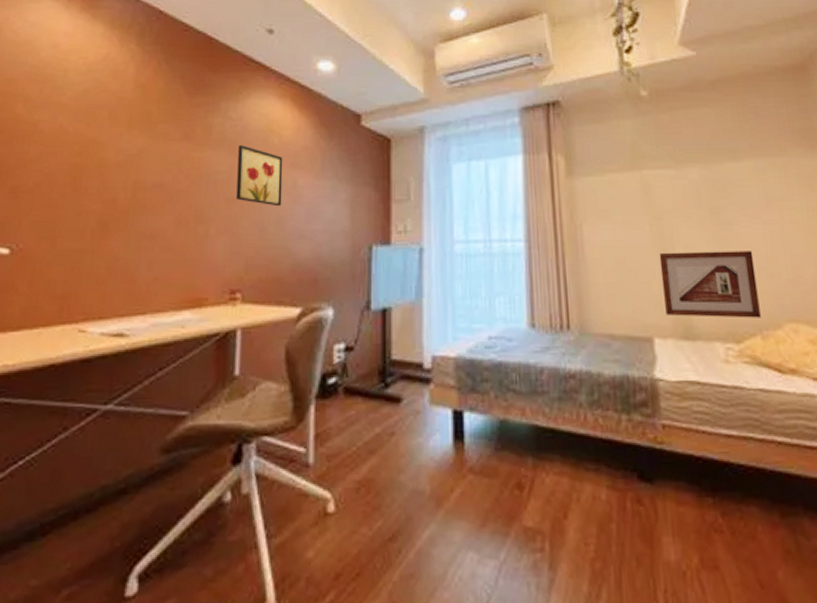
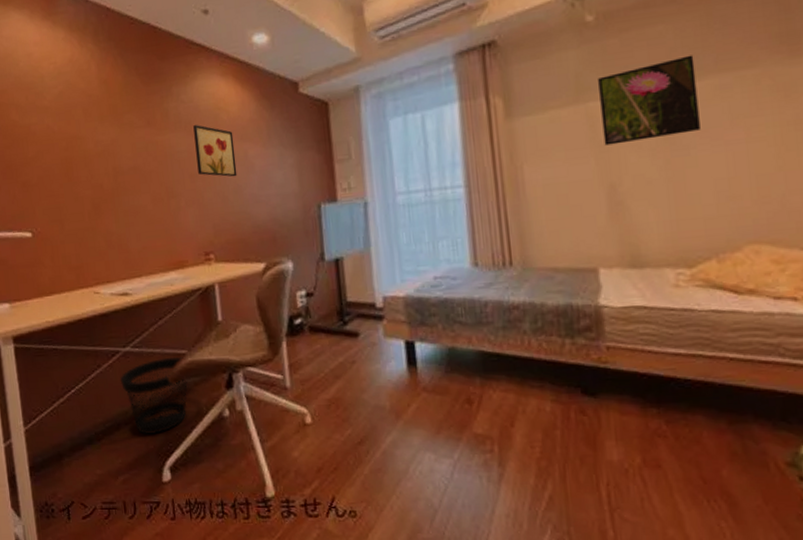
wastebasket: none [90,420,182,526] -> present [120,357,188,434]
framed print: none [652,138,741,213] -> present [598,55,700,146]
picture frame: present [659,251,761,318] -> none [605,174,717,247]

